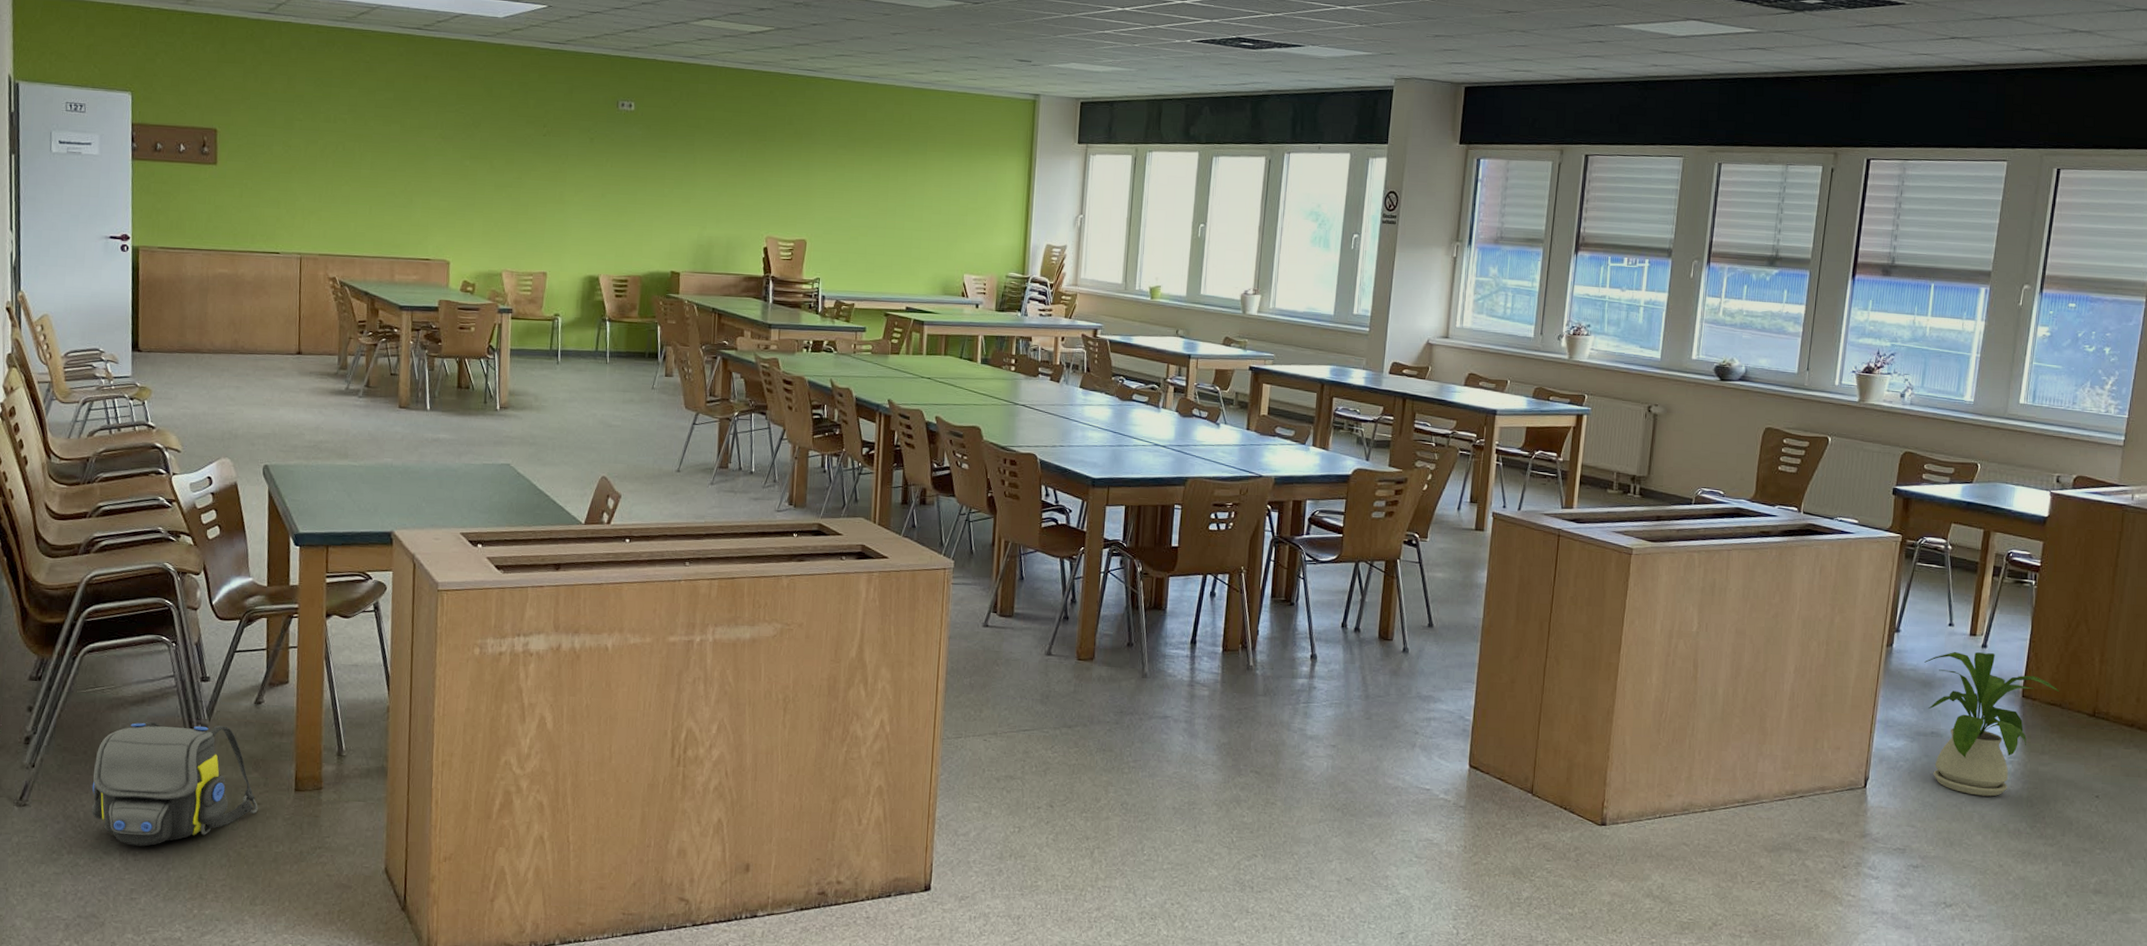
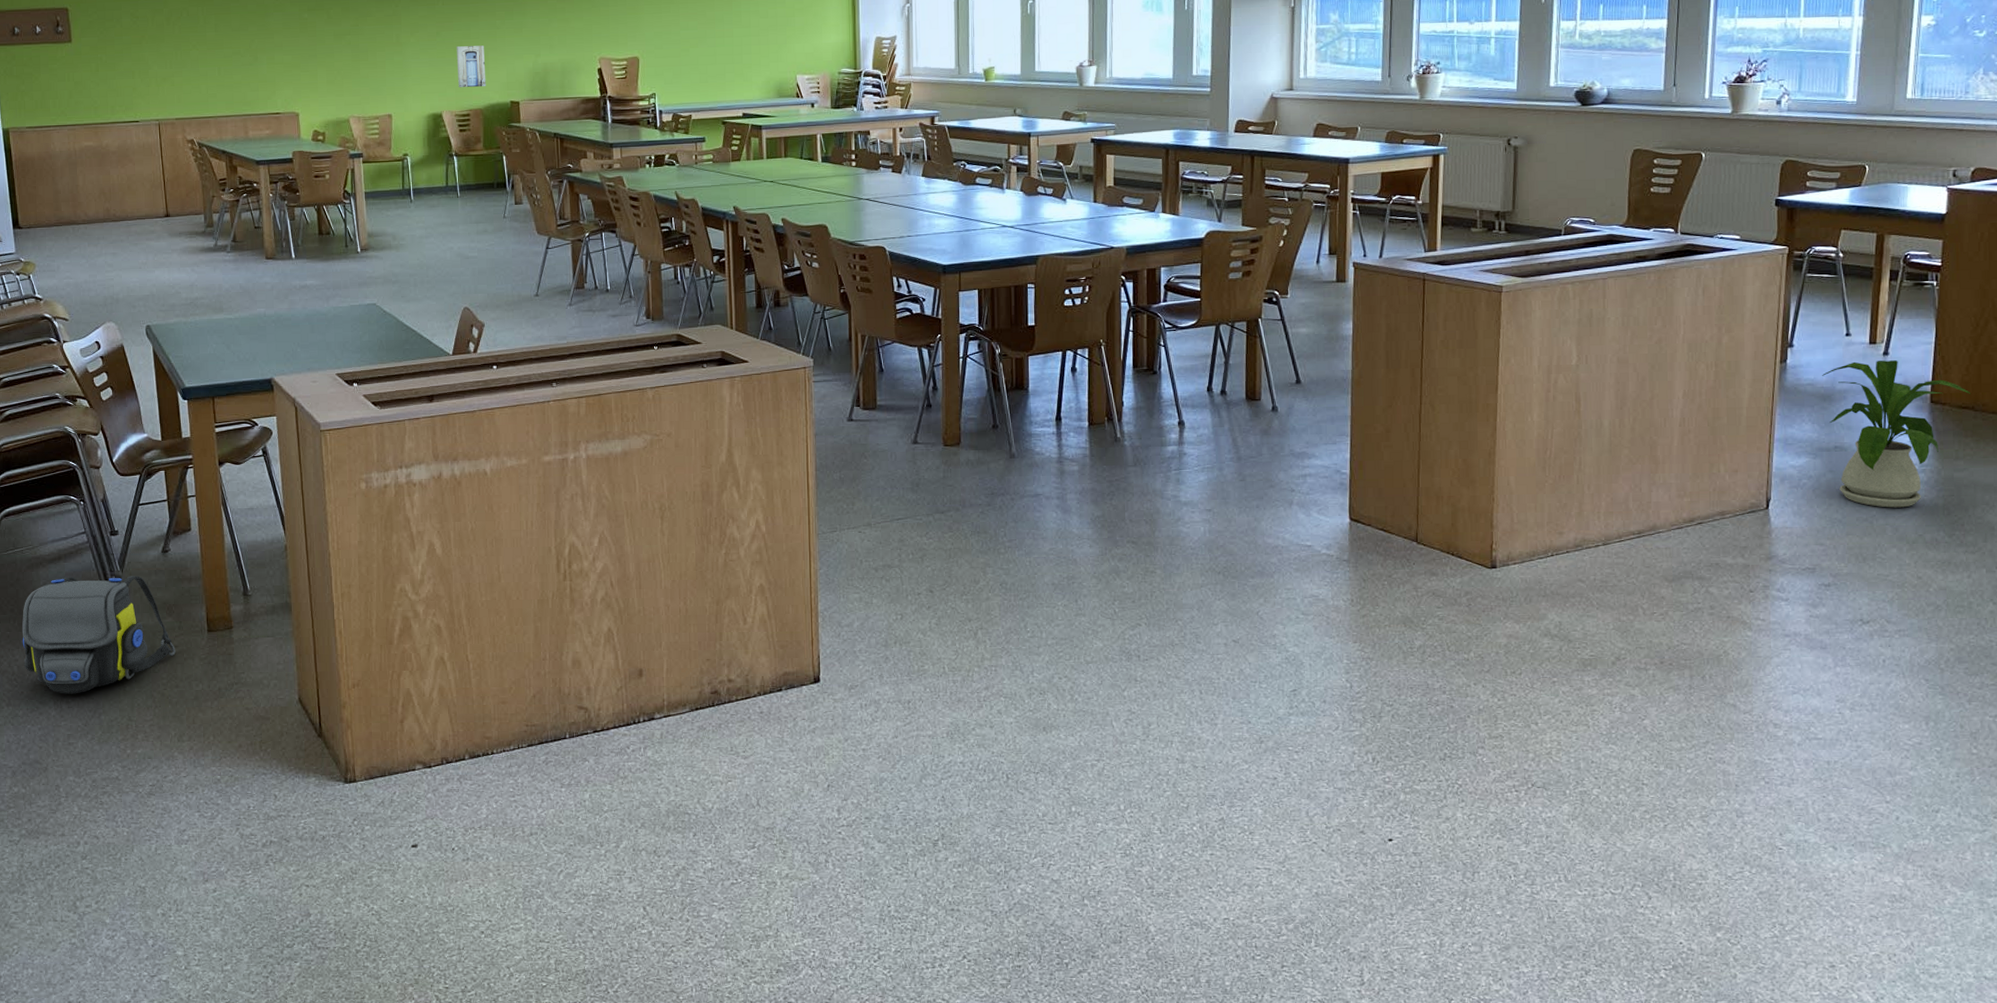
wall art: none [619,210,649,254] -> present [456,45,486,88]

